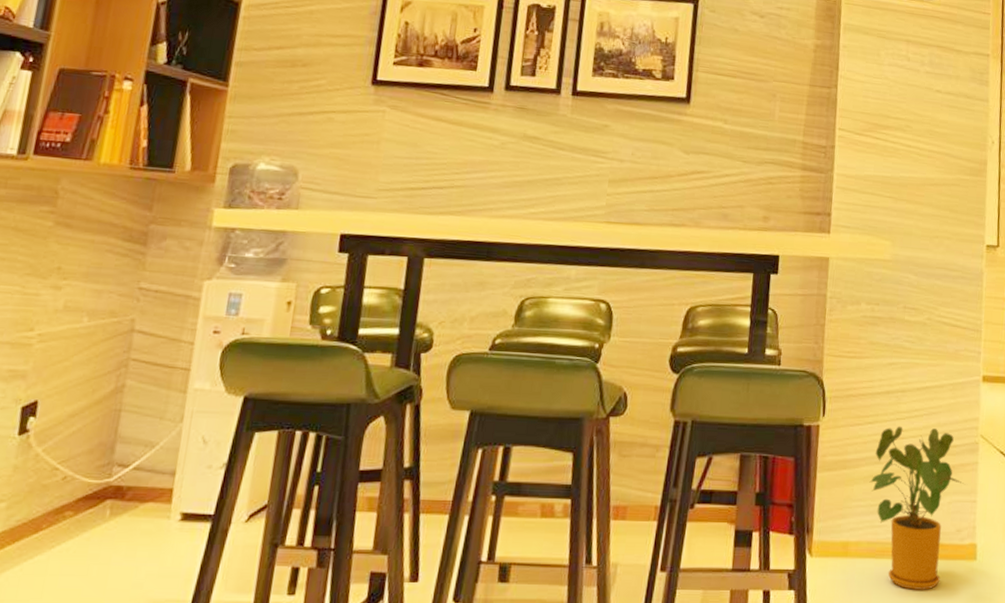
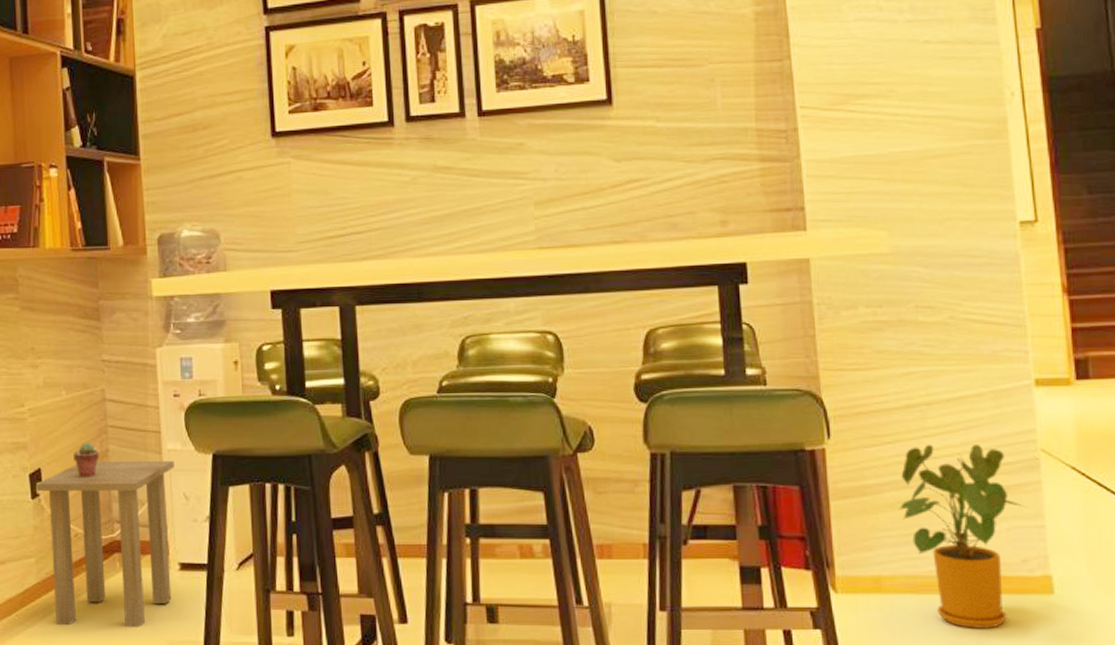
side table: none [16,397,199,585] -> present [35,460,175,628]
potted succulent: none [81,374,114,415] -> present [73,441,100,479]

